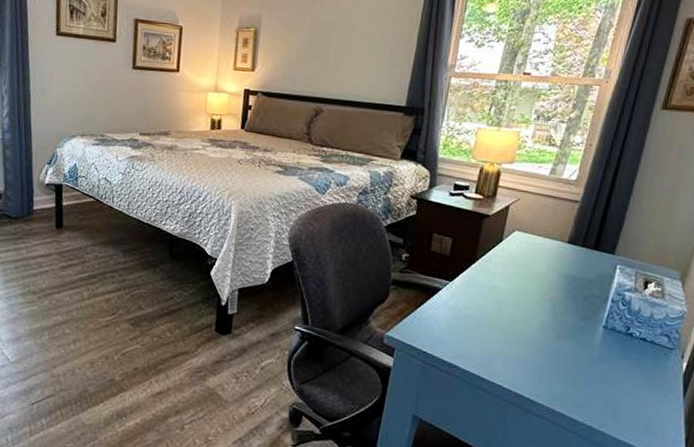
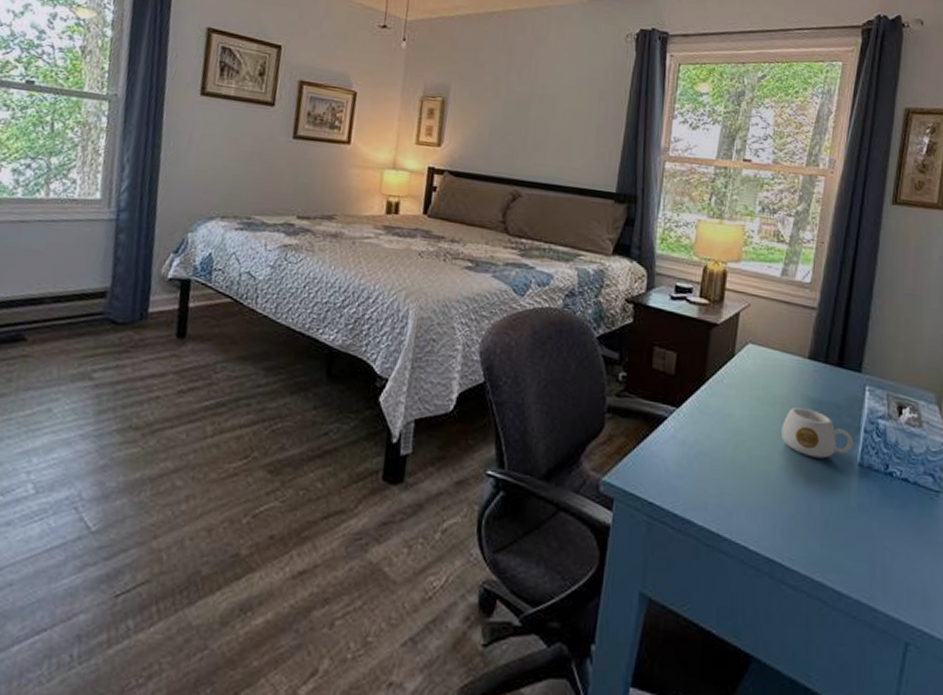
mug: none [538,282,601,322] -> present [782,407,853,459]

